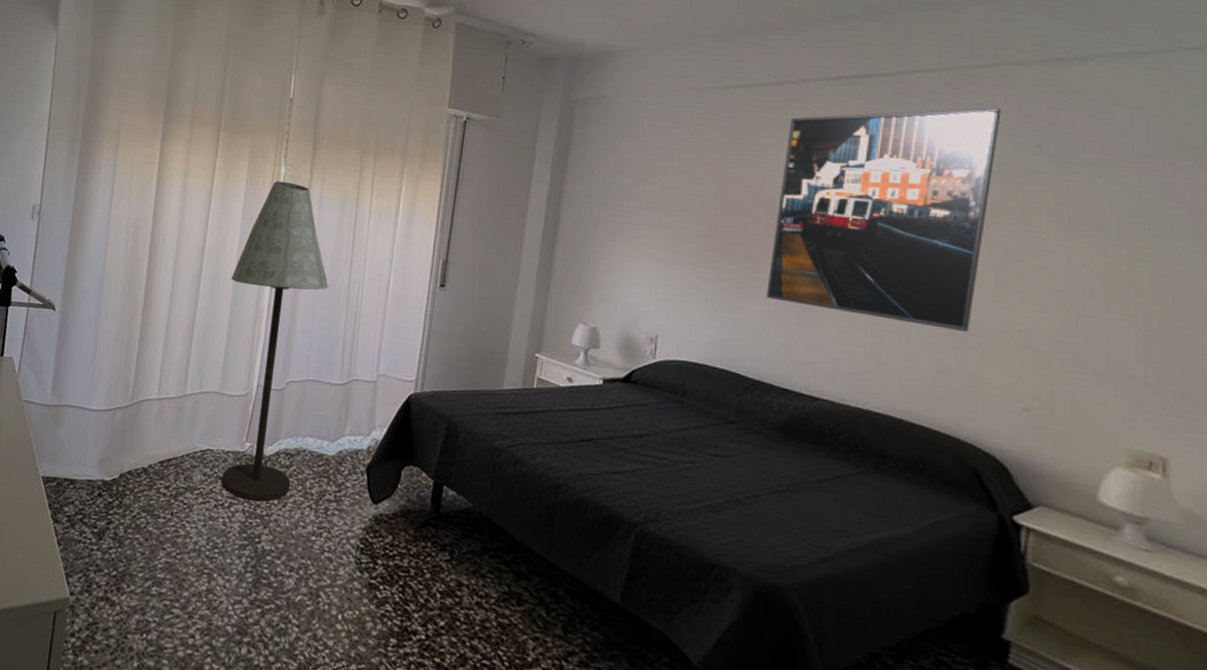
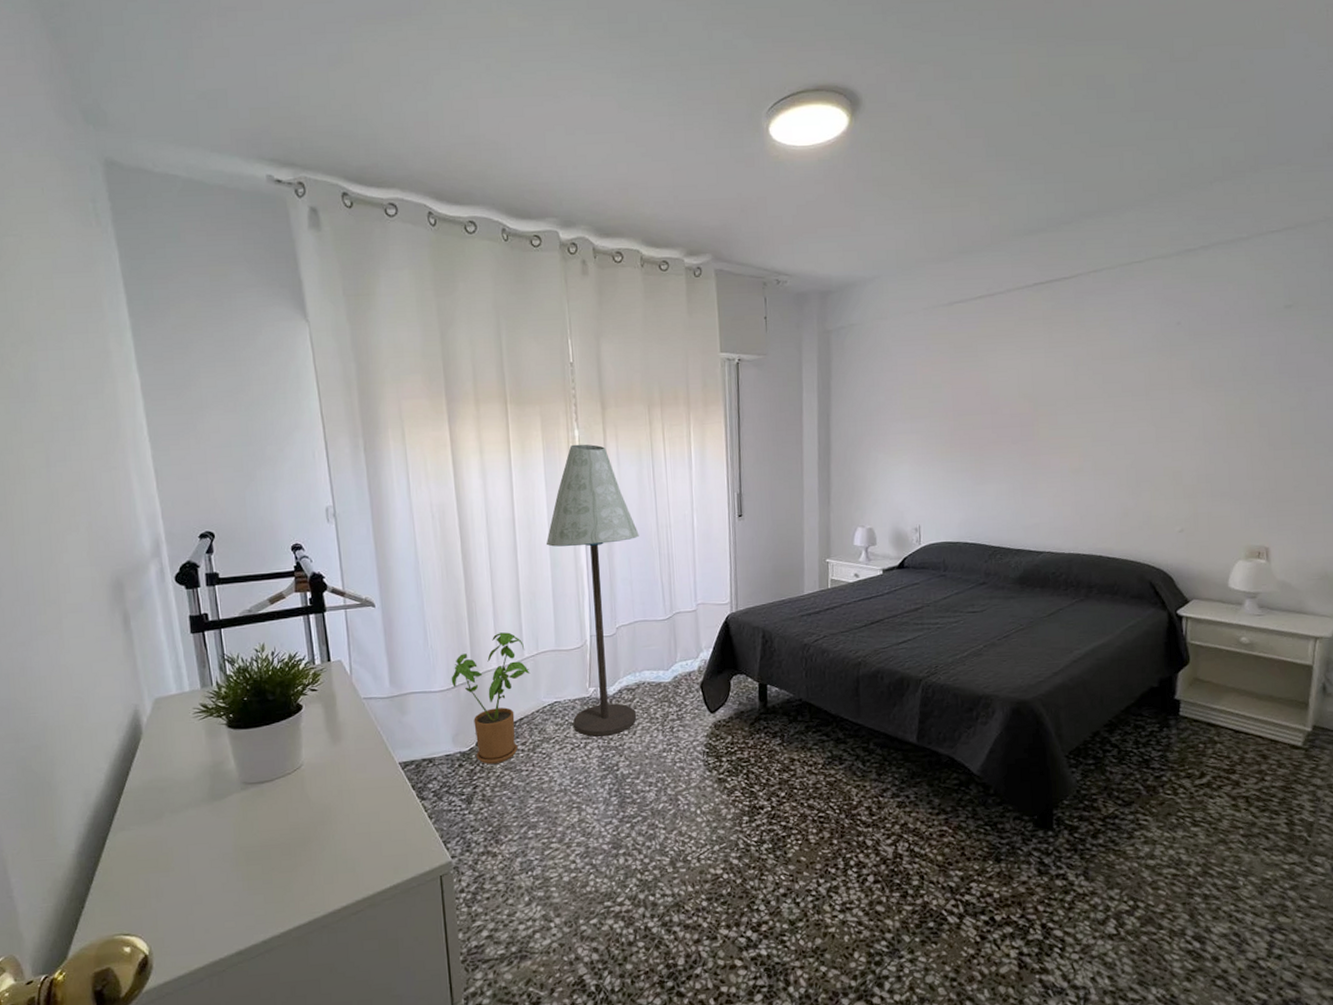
house plant: none [109,362,189,503] -> present [451,632,530,764]
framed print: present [766,108,1001,333] -> none [998,296,1152,480]

